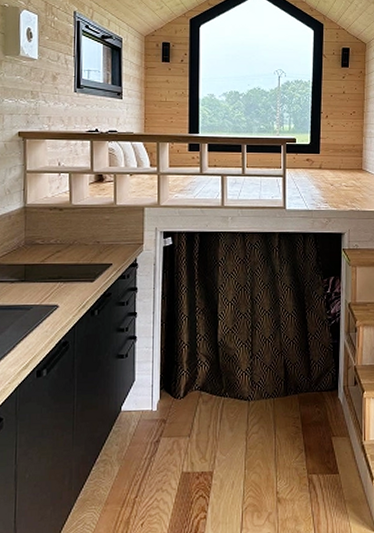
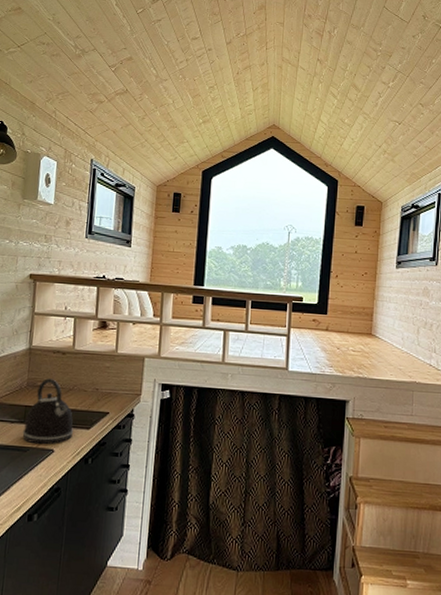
kettle: none [24,235,78,302] -> present [22,378,74,445]

